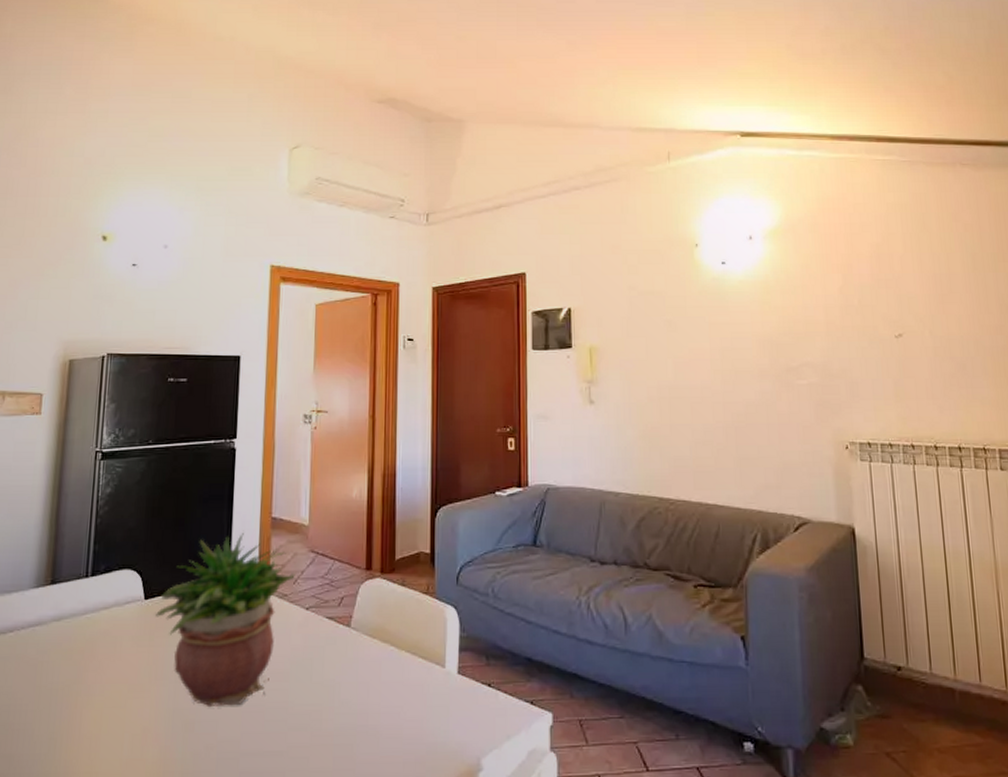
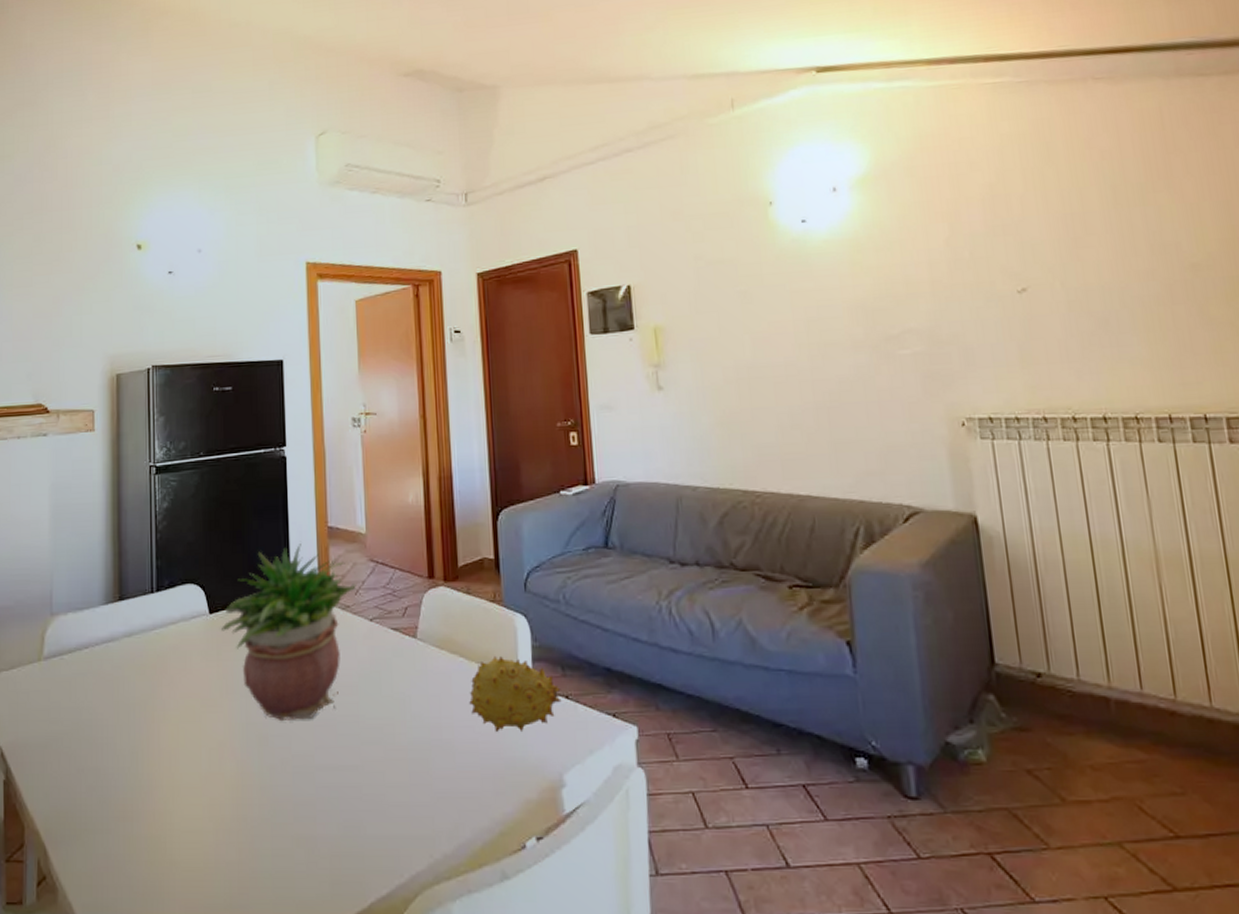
fruit: none [397,644,484,718] -> present [469,655,562,731]

